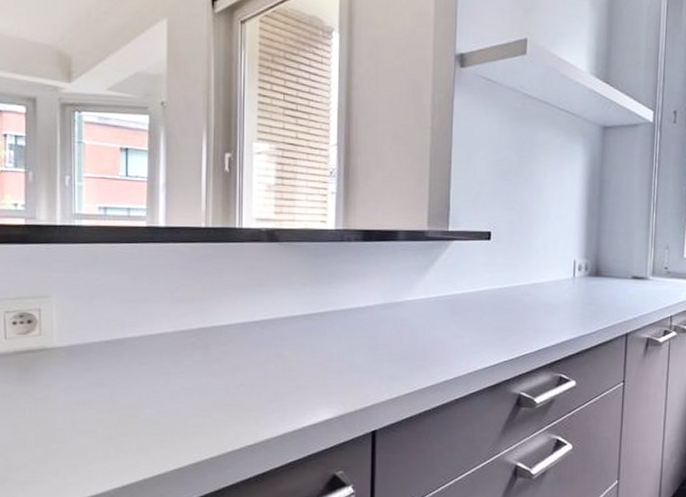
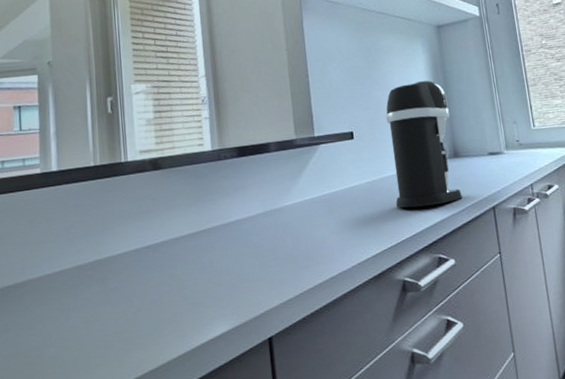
coffee maker: none [524,186,600,323] -> present [385,80,462,208]

